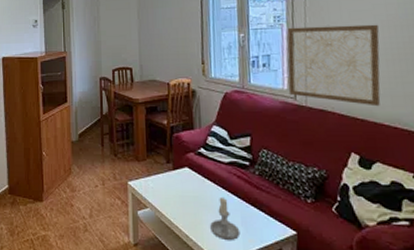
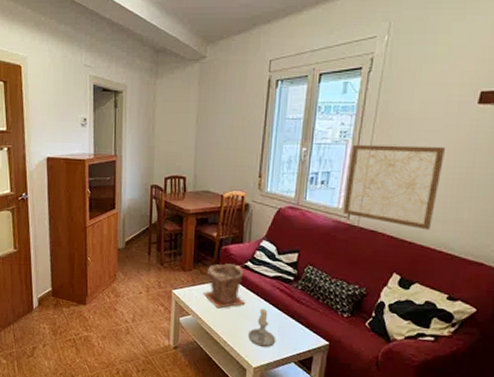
plant pot: none [159,151,204,199] -> present [203,264,246,309]

